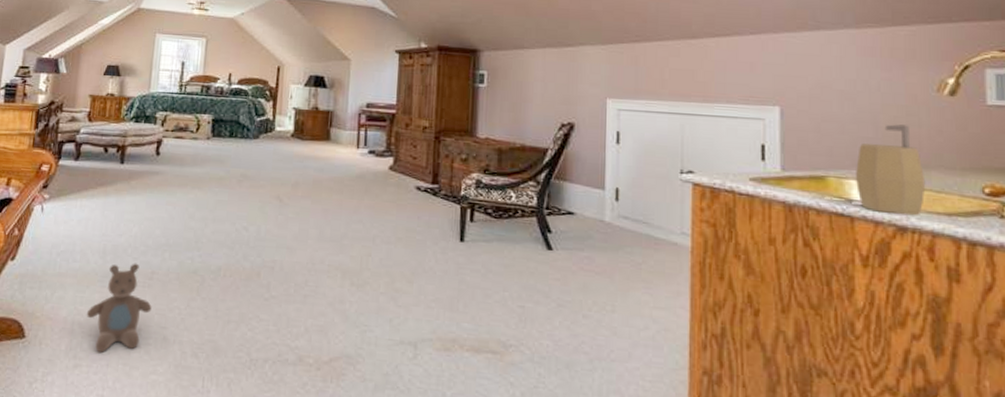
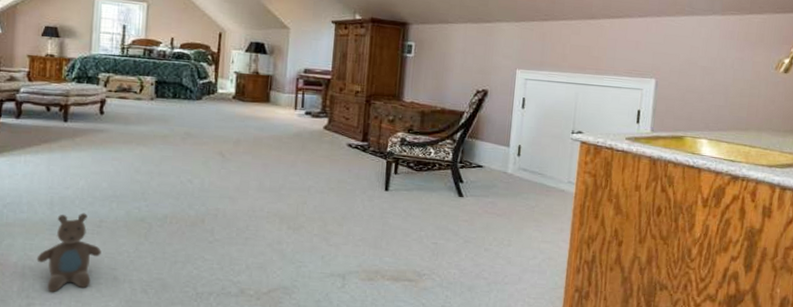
soap dispenser: present [855,124,926,216] -> none [706,95,757,168]

